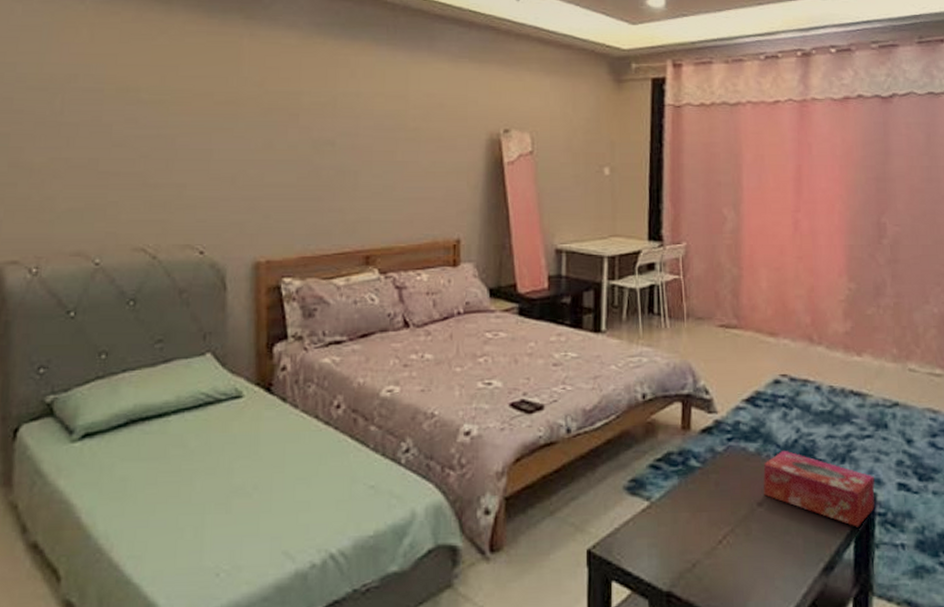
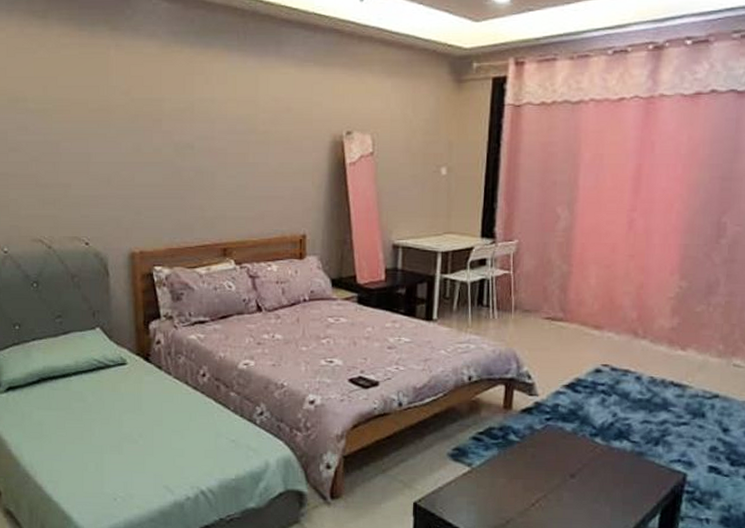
tissue box: present [763,450,875,527] -> none [577,431,686,502]

